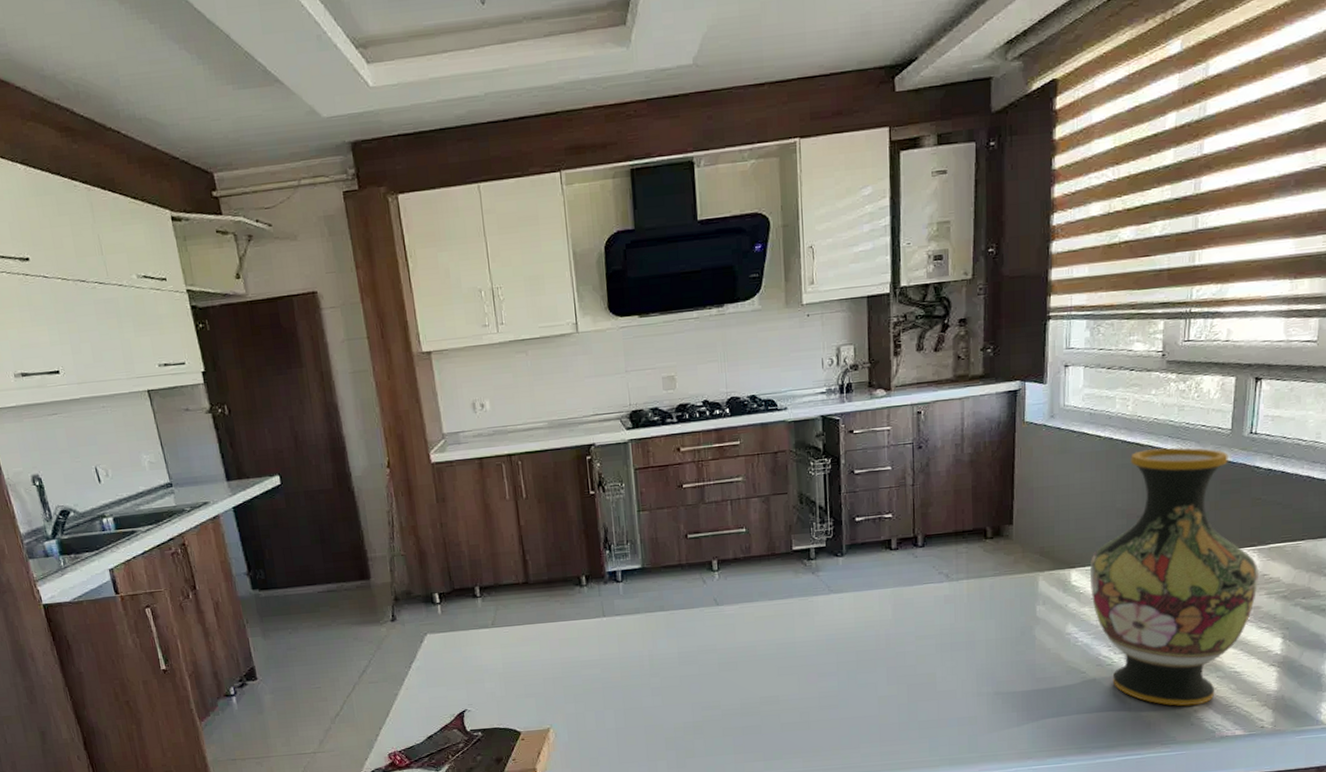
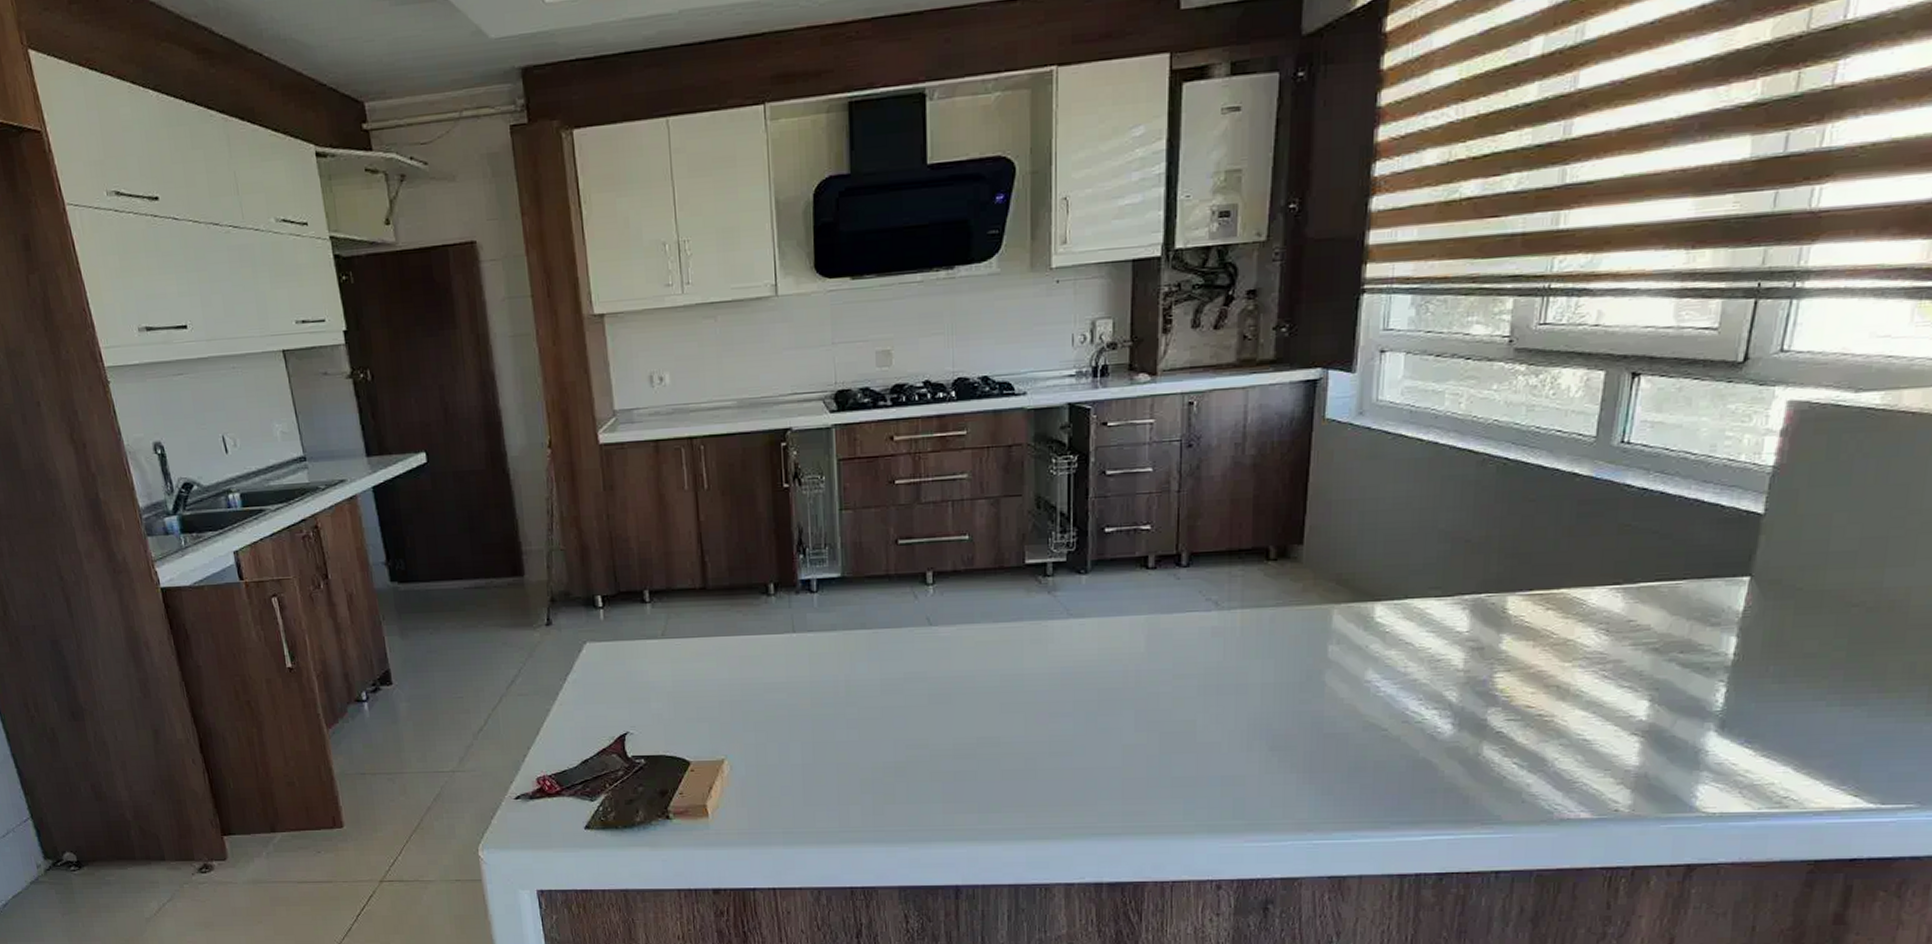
vase: present [1089,447,1258,706] -> none [1399,456,1623,779]

